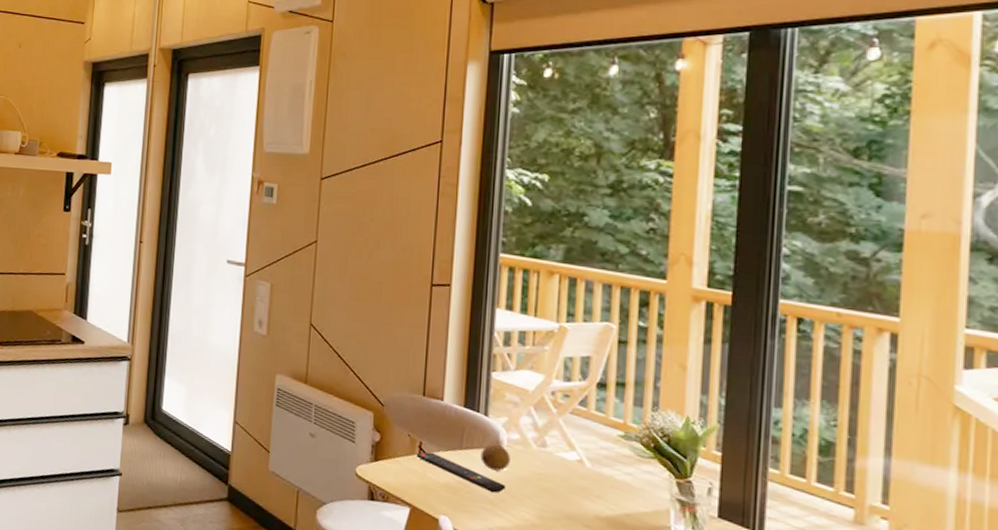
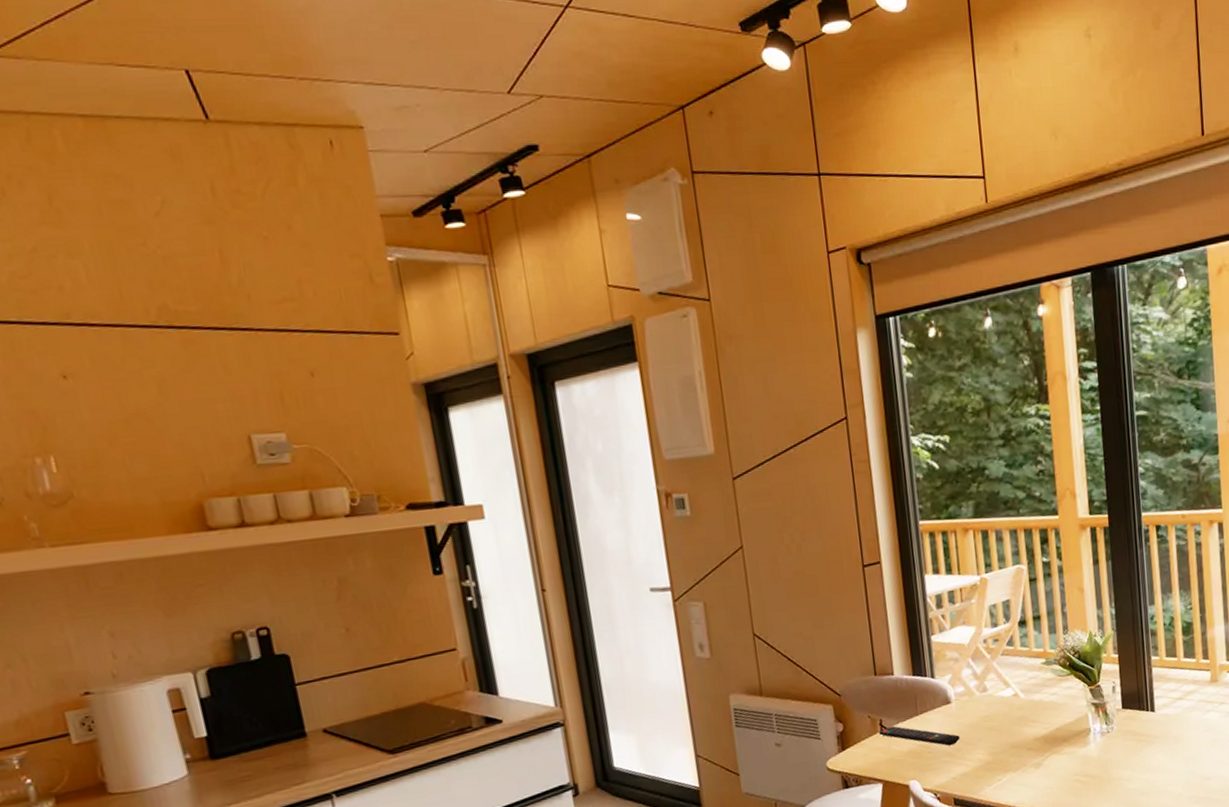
fruit: present [480,444,510,471] -> none [934,701,960,726]

